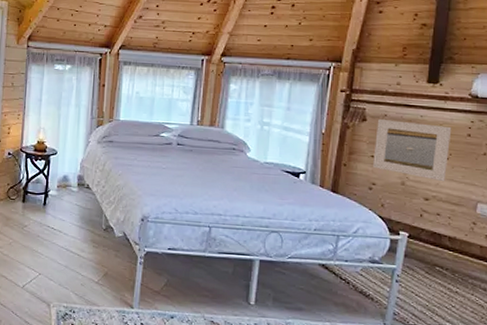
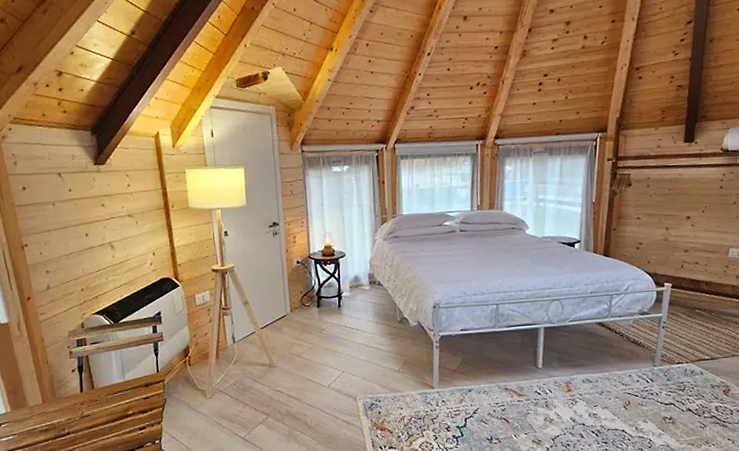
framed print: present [373,119,452,182] -> none [639,181,706,234]

